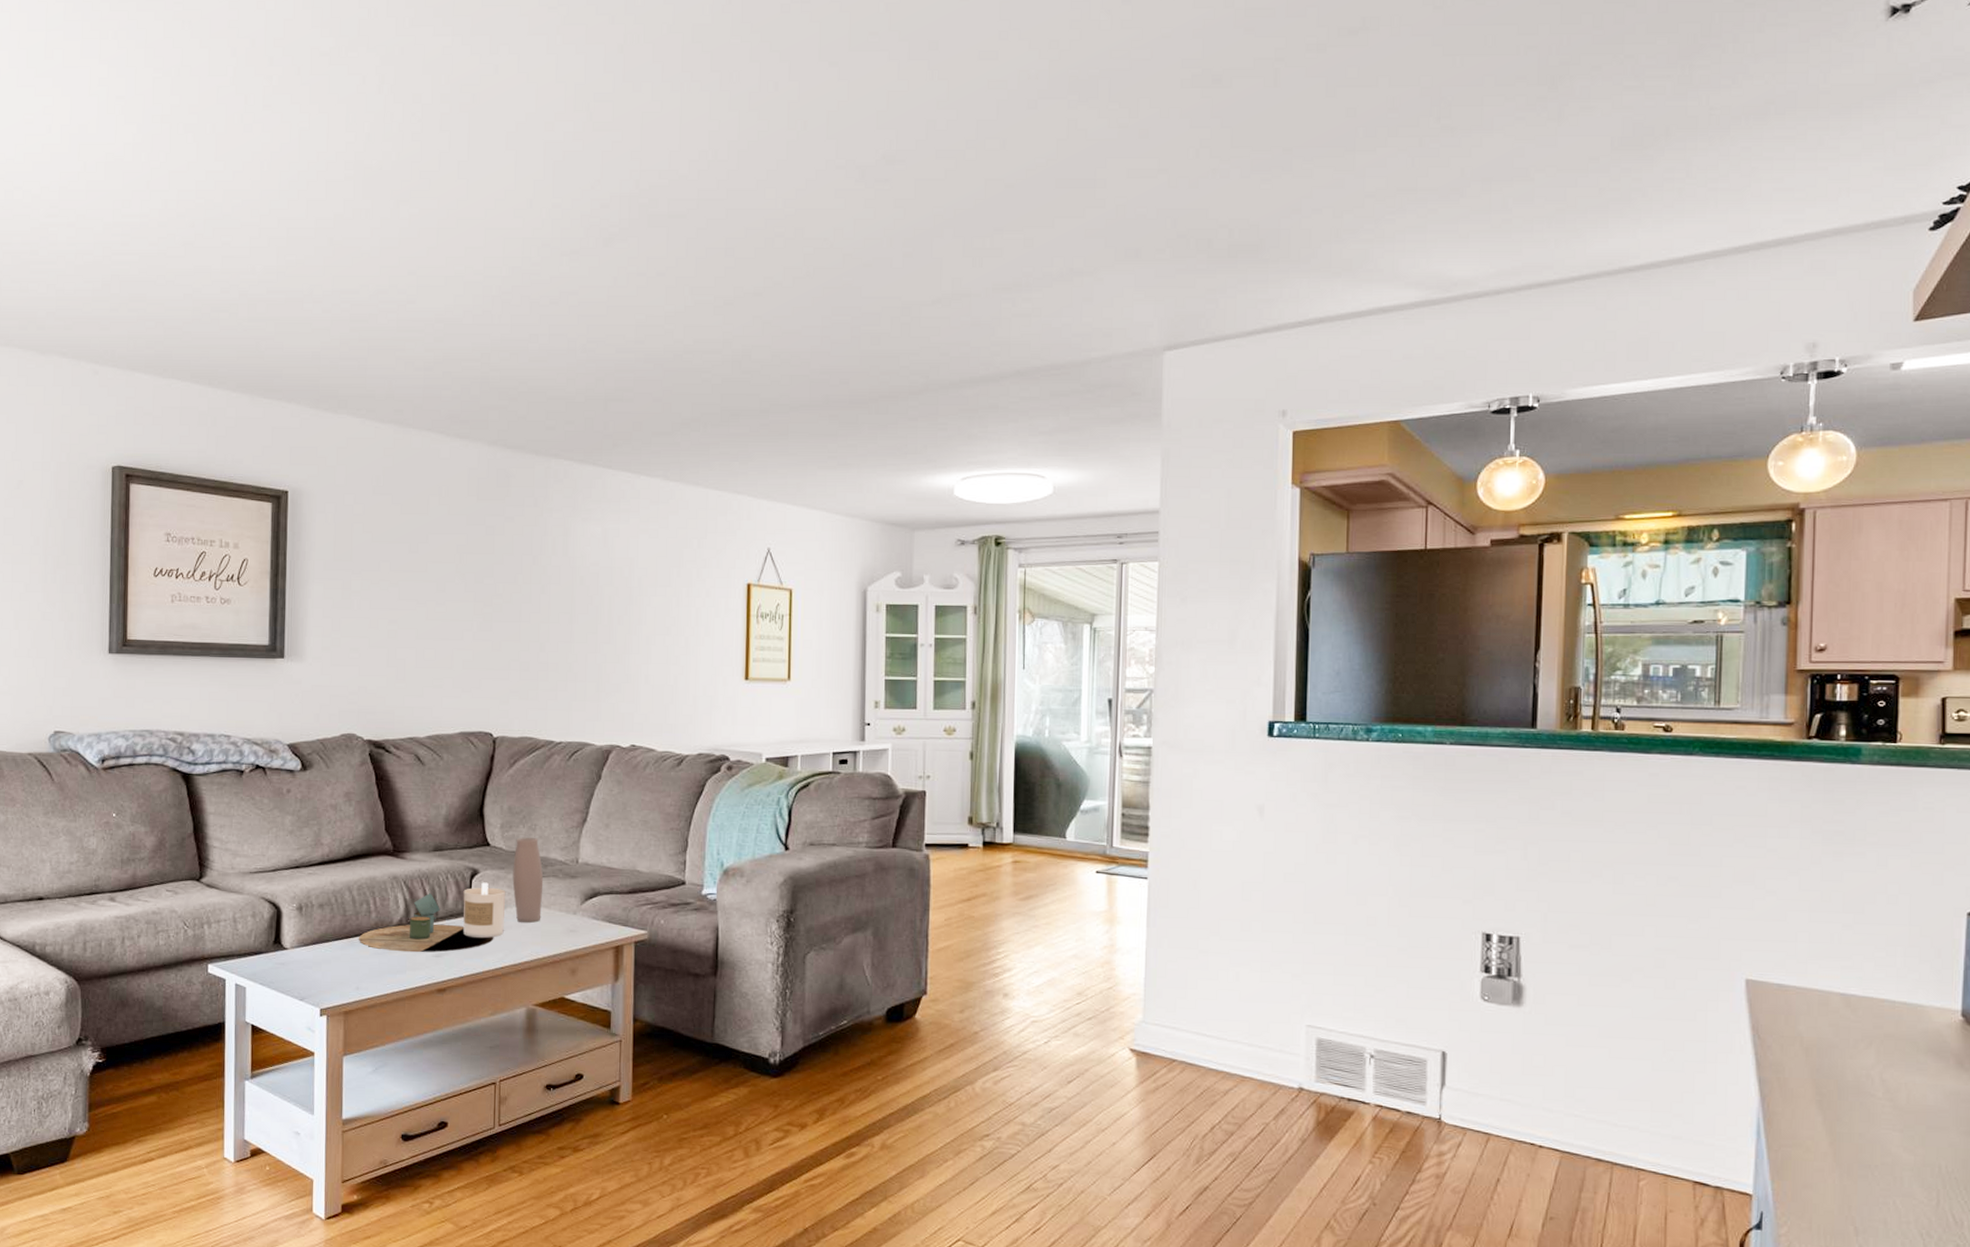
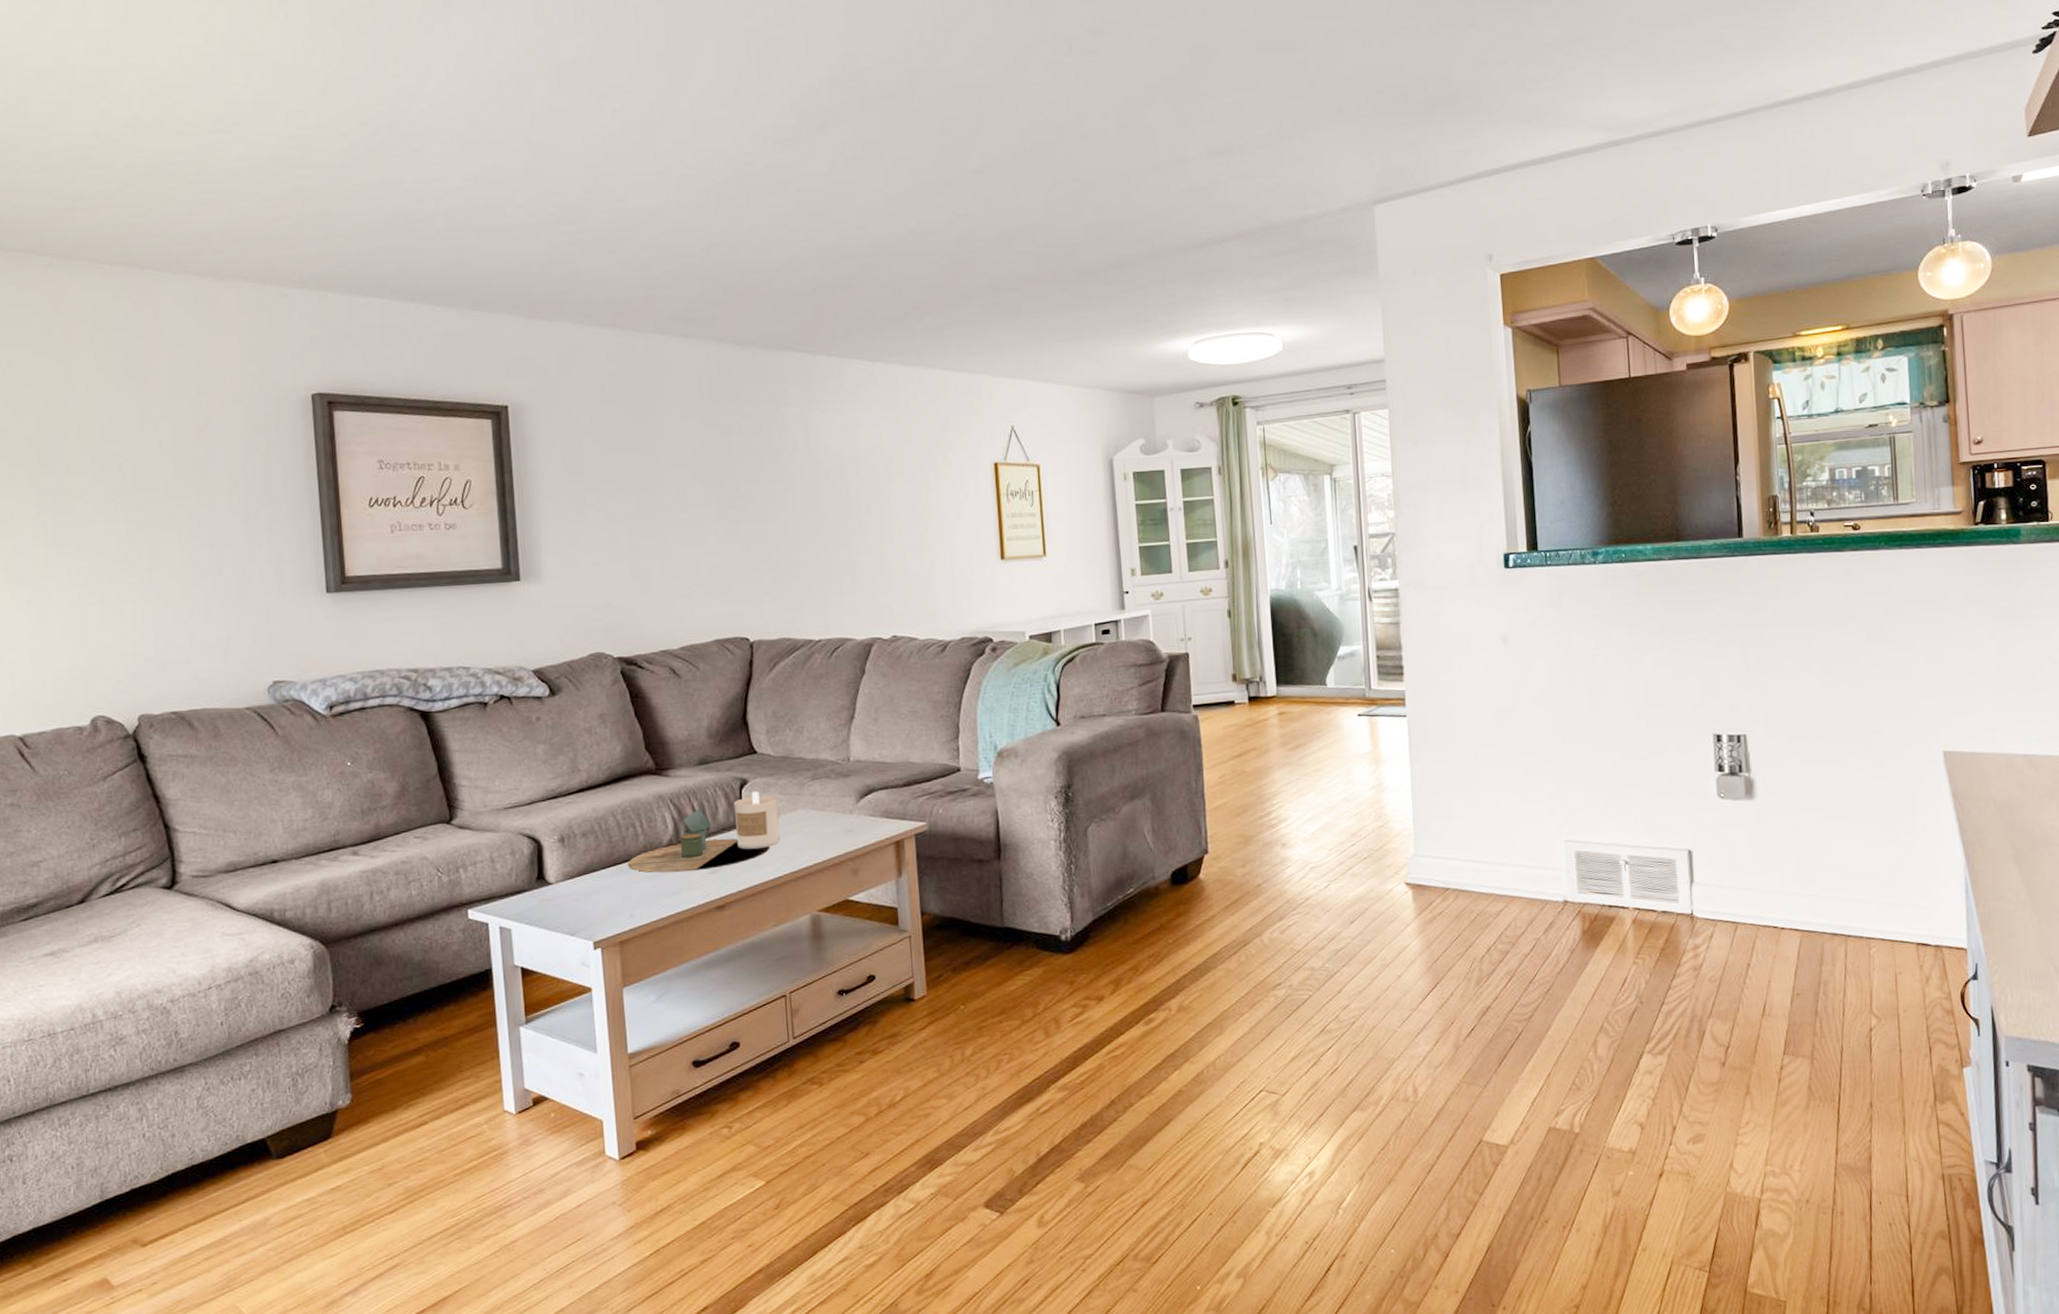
vase: present [512,838,544,924] -> none [783,740,817,829]

